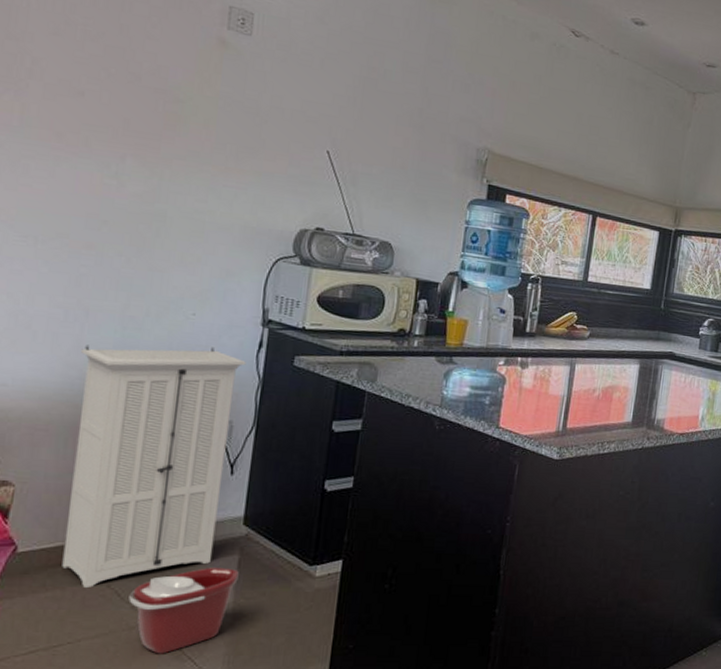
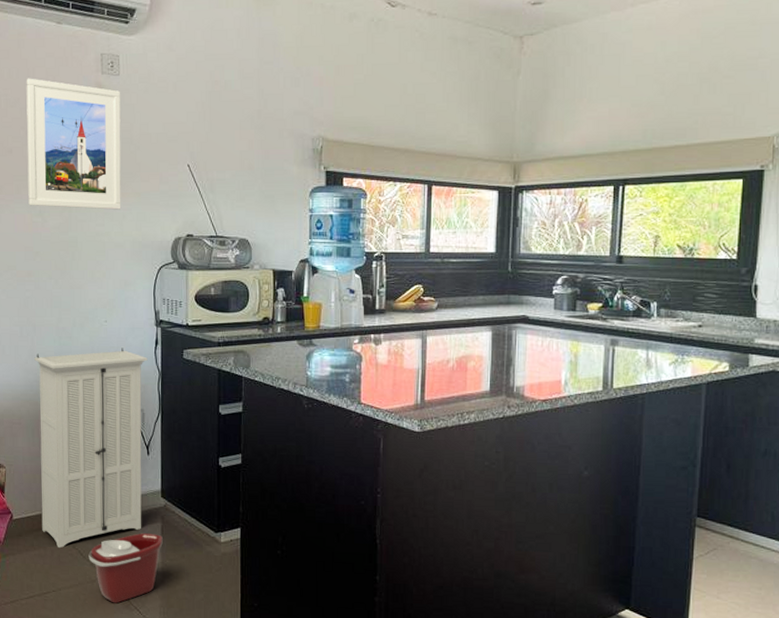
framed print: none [100,11,250,187] -> present [26,78,121,210]

